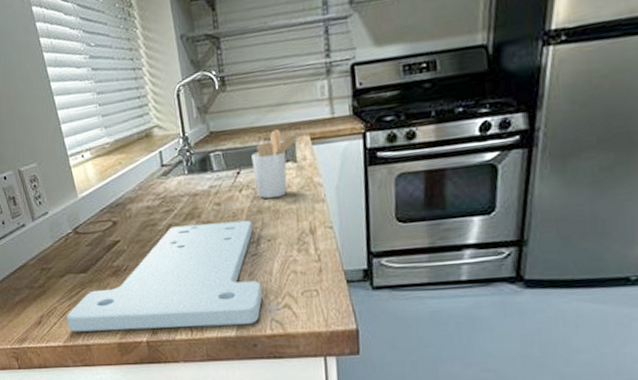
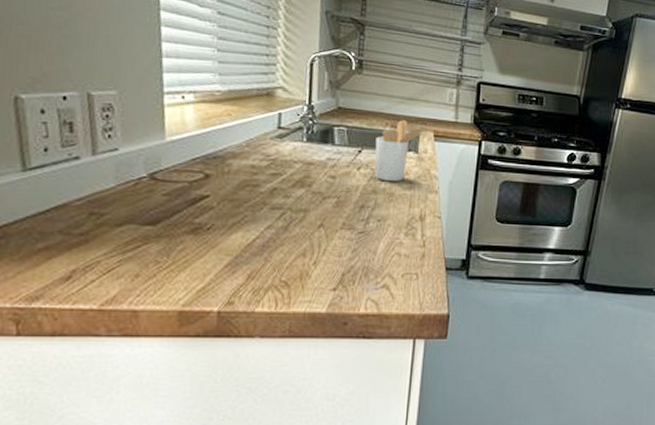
cutting board: present [66,220,263,332] -> none [111,191,364,301]

